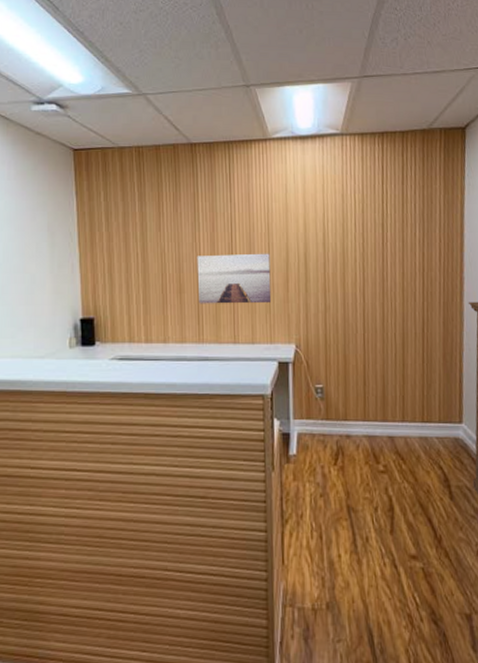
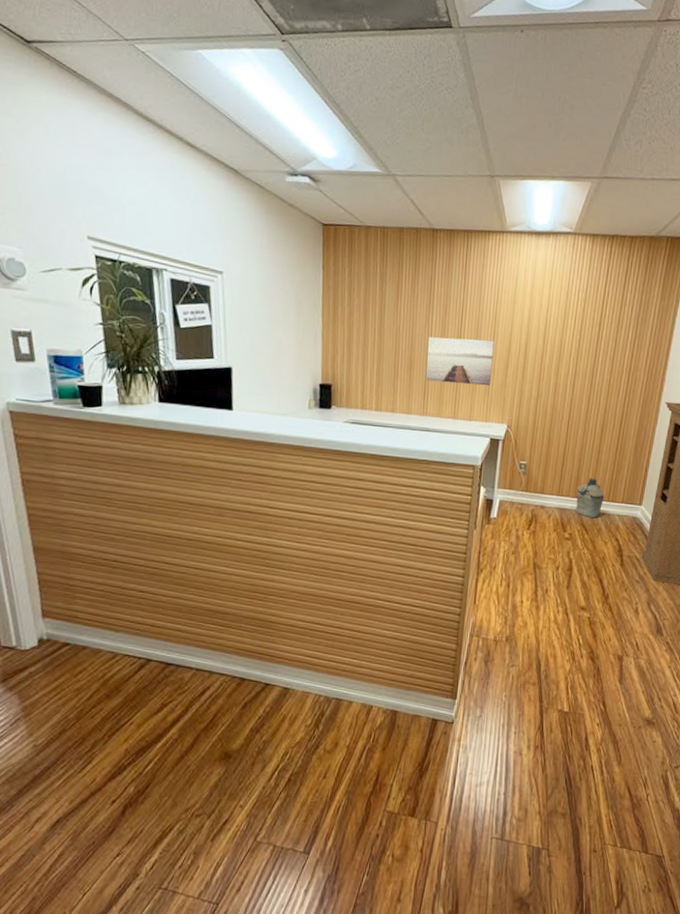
military canteen: none [384,397,419,444] -> present [576,478,605,519]

